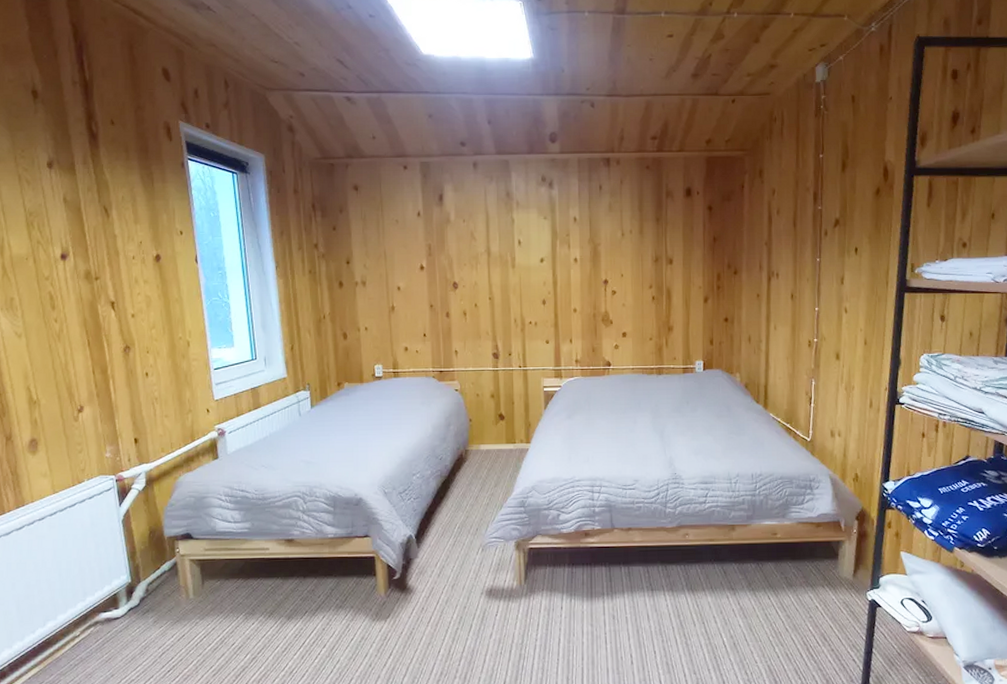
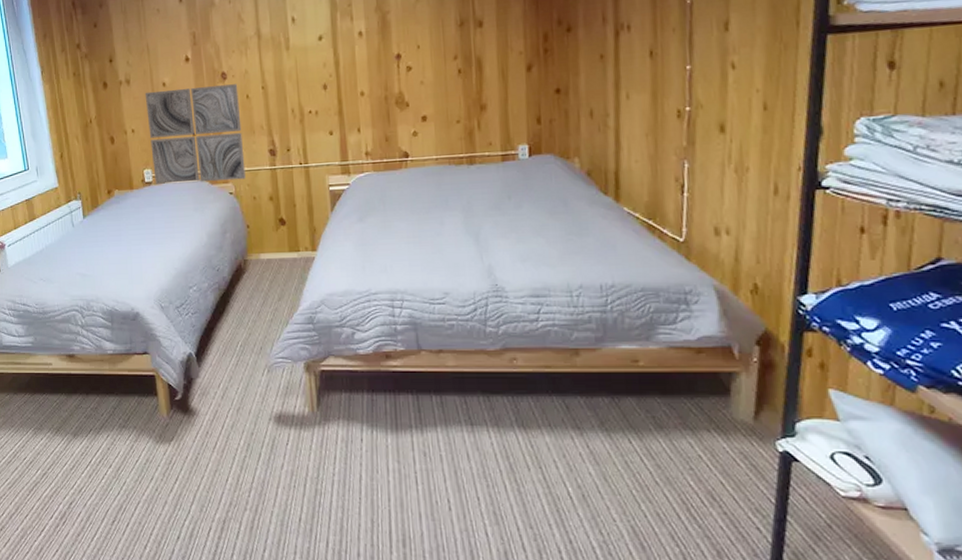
wall art: none [379,293,471,380] -> present [145,84,246,185]

